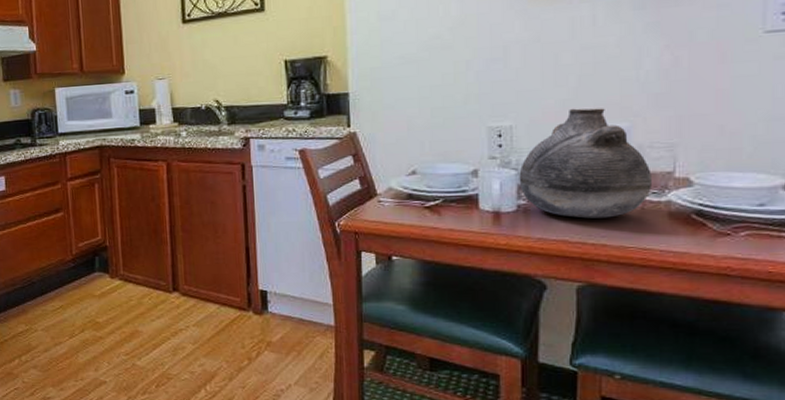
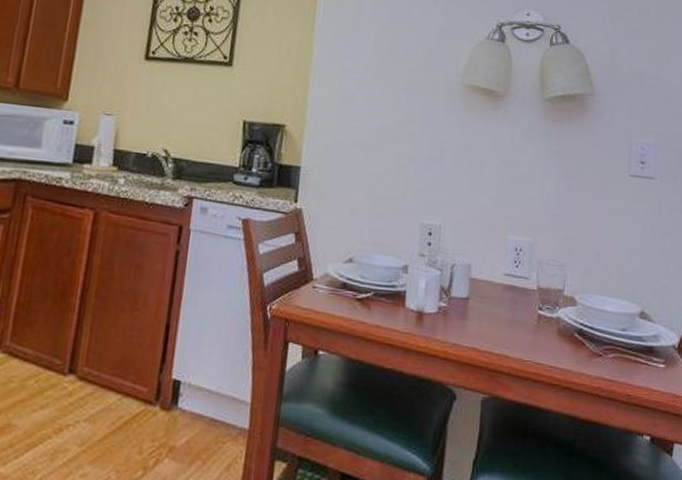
vase: present [519,108,652,219] -> none [442,217,547,329]

